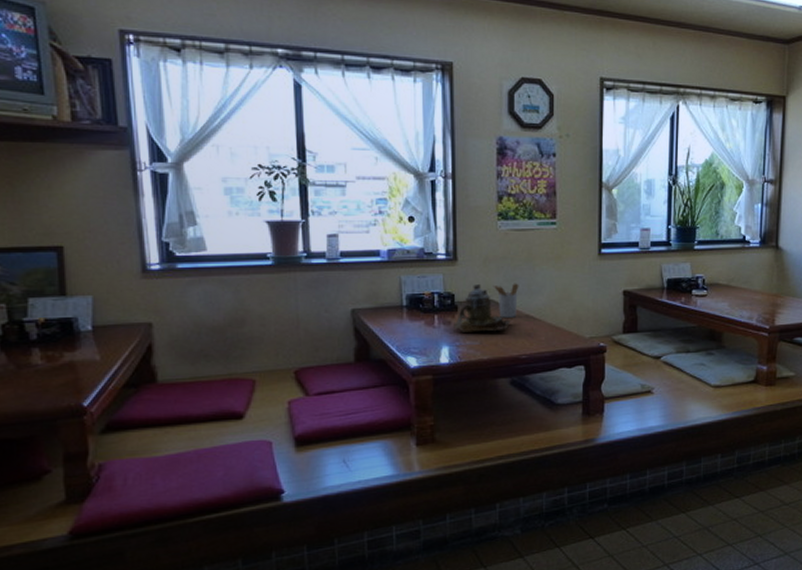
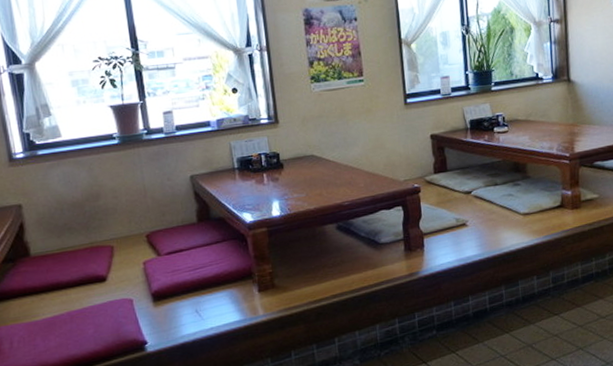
teapot: present [453,283,513,332] -> none [281,141,333,187]
utensil holder: present [493,283,519,318] -> none [312,137,336,170]

